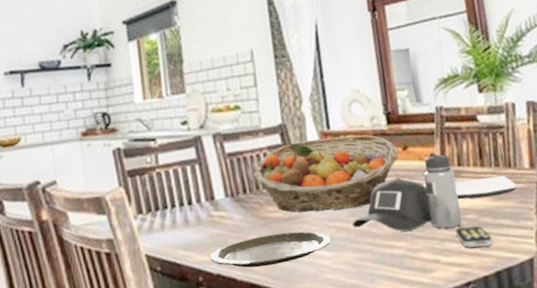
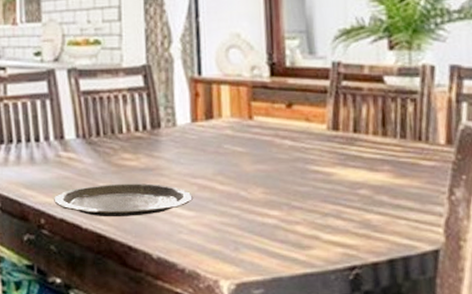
fruit basket: present [253,135,399,212] -> none [109,84,281,167]
water bottle: present [352,152,462,232] -> none [218,113,352,202]
plate: present [423,176,517,200] -> none [307,147,426,171]
remote control: present [455,226,494,249] -> none [343,202,390,229]

